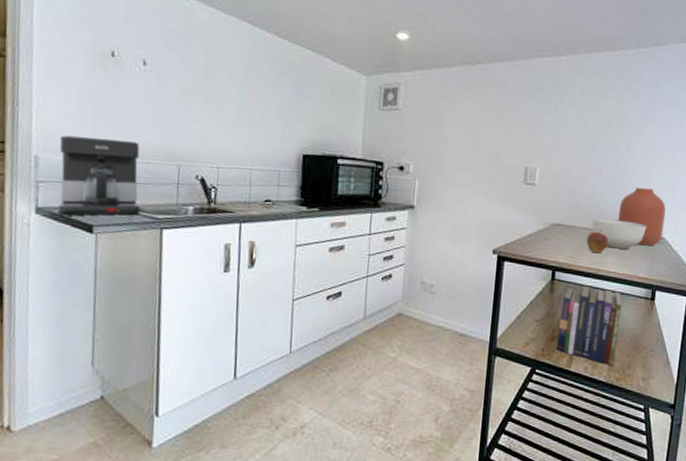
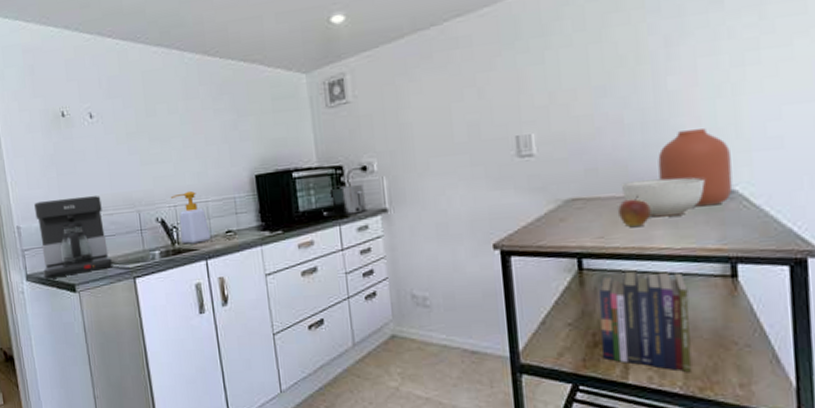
soap bottle: none [216,156,249,207] -> present [171,190,211,245]
toaster: none [359,180,398,207] -> present [324,185,366,217]

